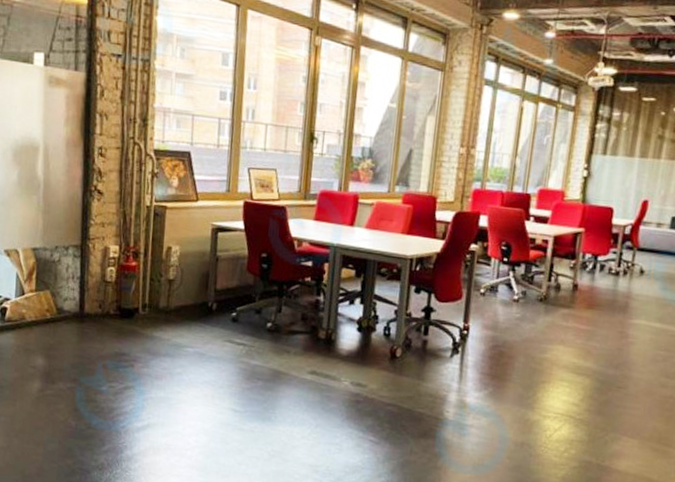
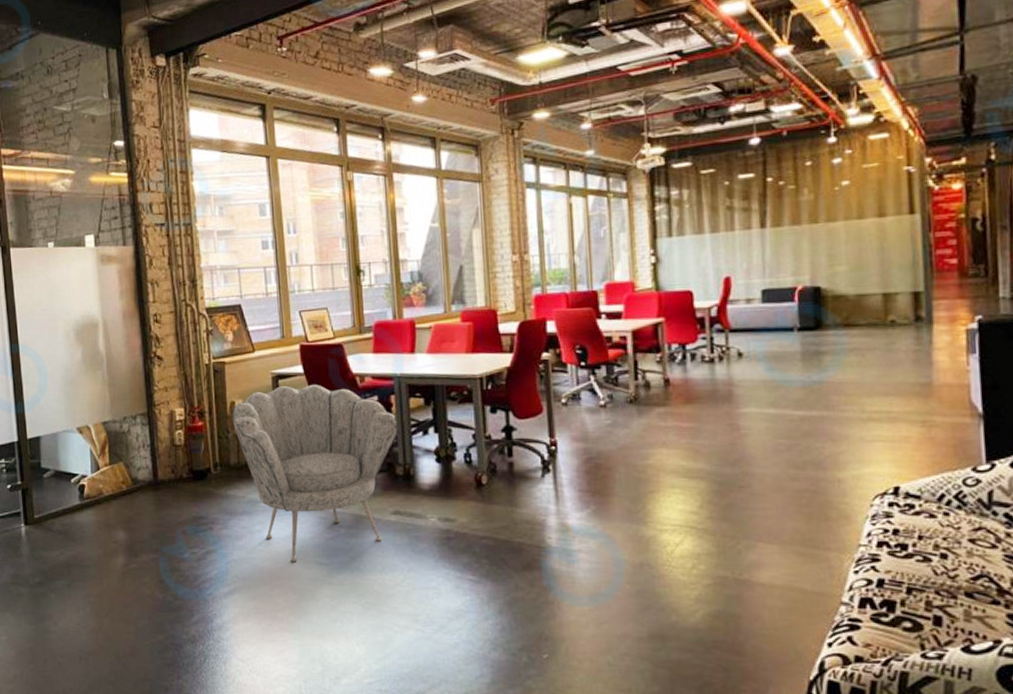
armchair: none [167,239,328,407] -> present [232,385,398,562]

